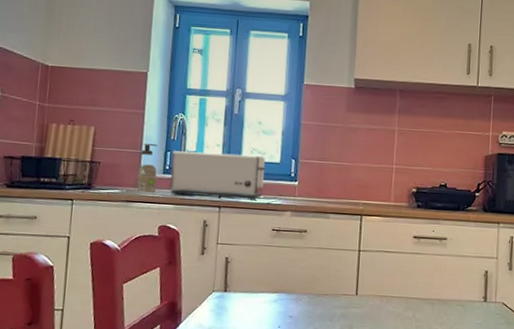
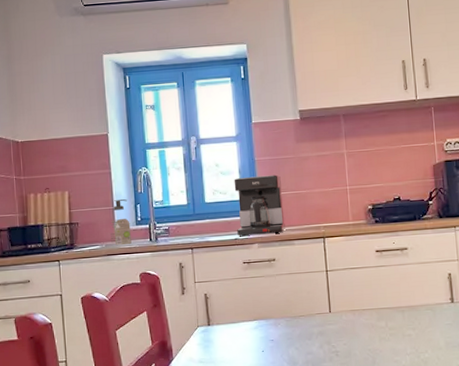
toaster: present [169,151,267,199] -> none [141,195,230,243]
coffee maker: none [270,139,325,204] -> present [234,174,285,237]

